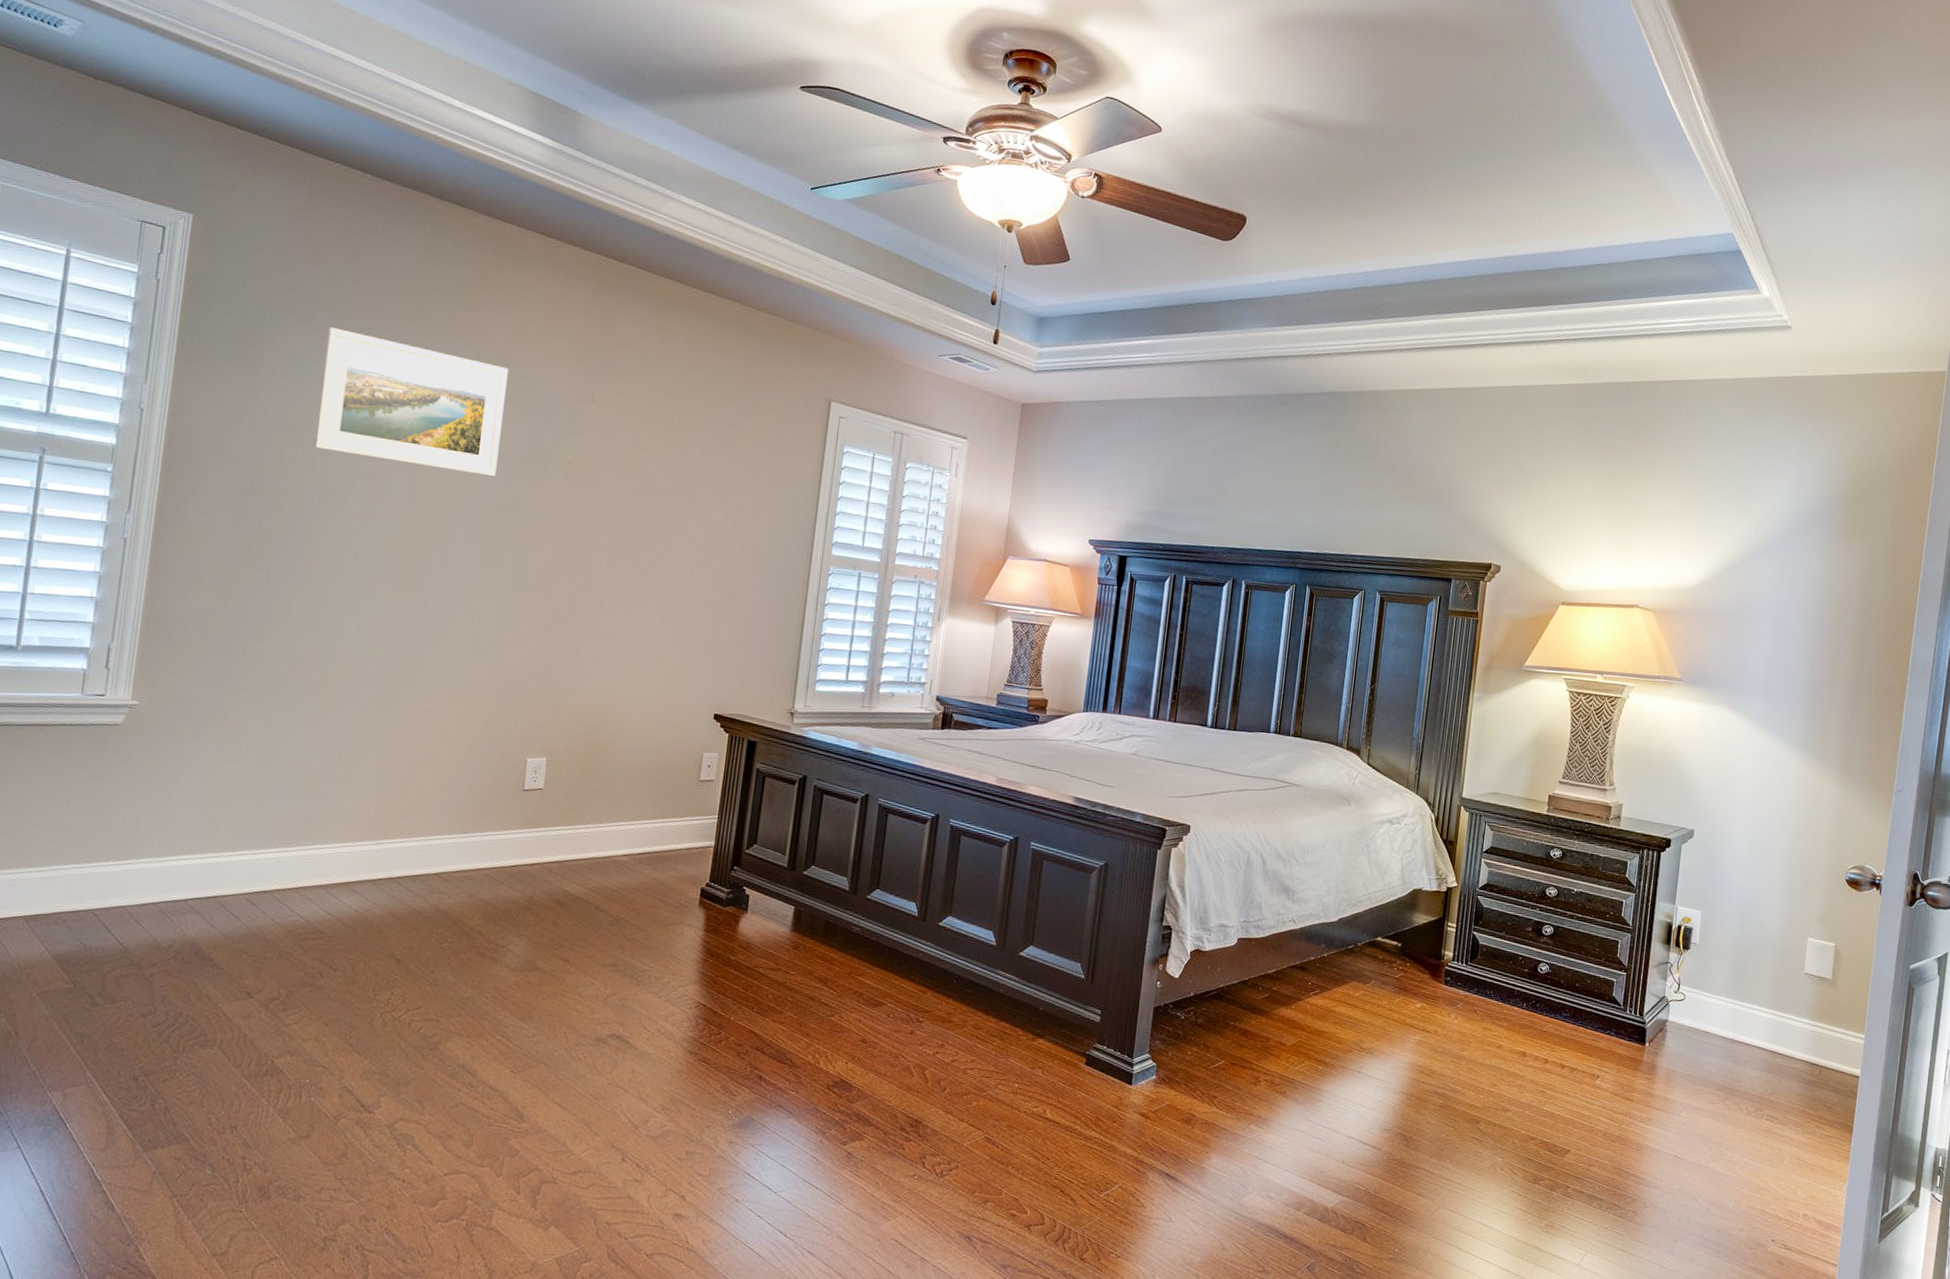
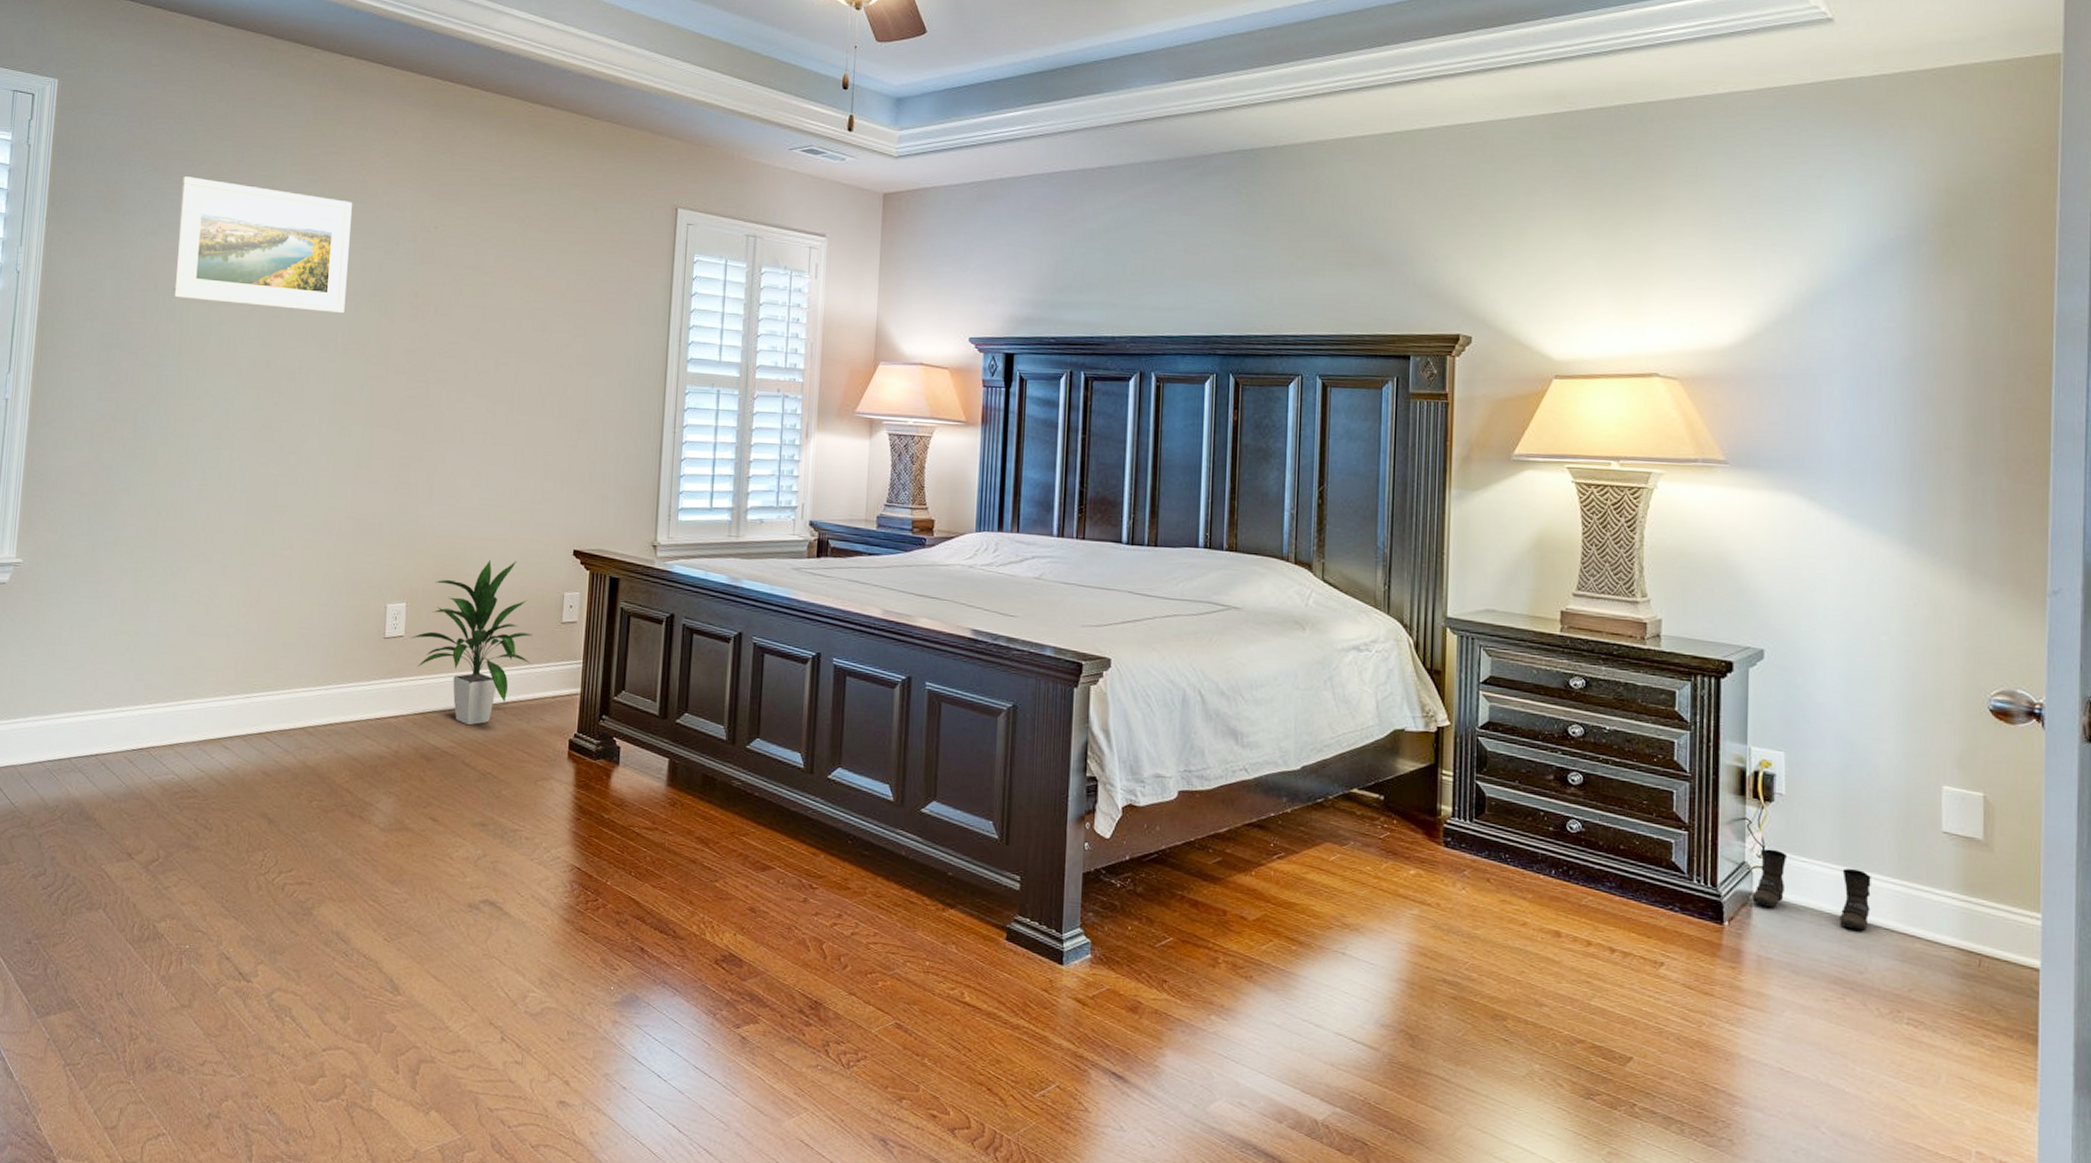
indoor plant: none [548,720,671,873] -> present [409,559,533,725]
boots: none [1667,986,1752,1049] -> present [1752,848,1871,931]

